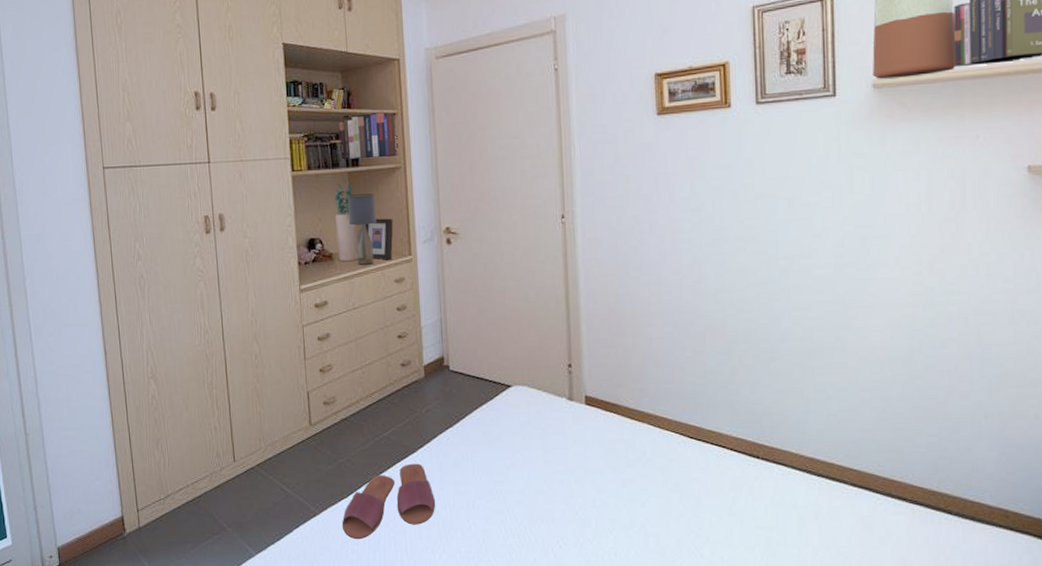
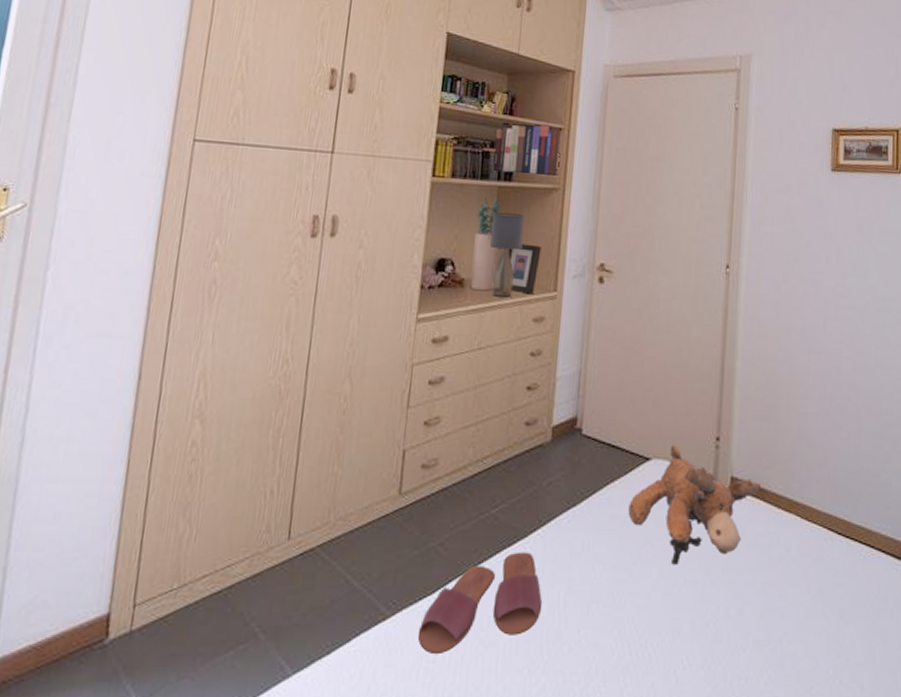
stuffed animal: none [497,373,614,468] -> present [628,445,762,565]

